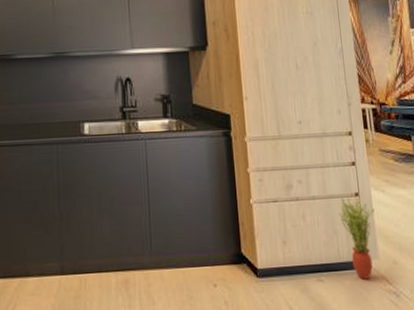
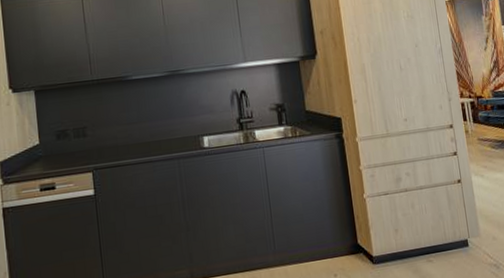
potted plant: present [338,196,374,280] -> none [443,183,476,257]

